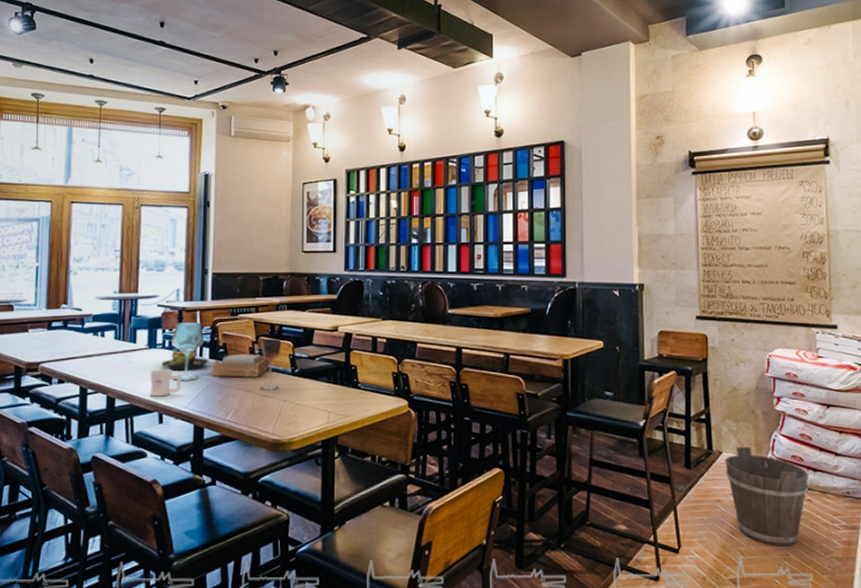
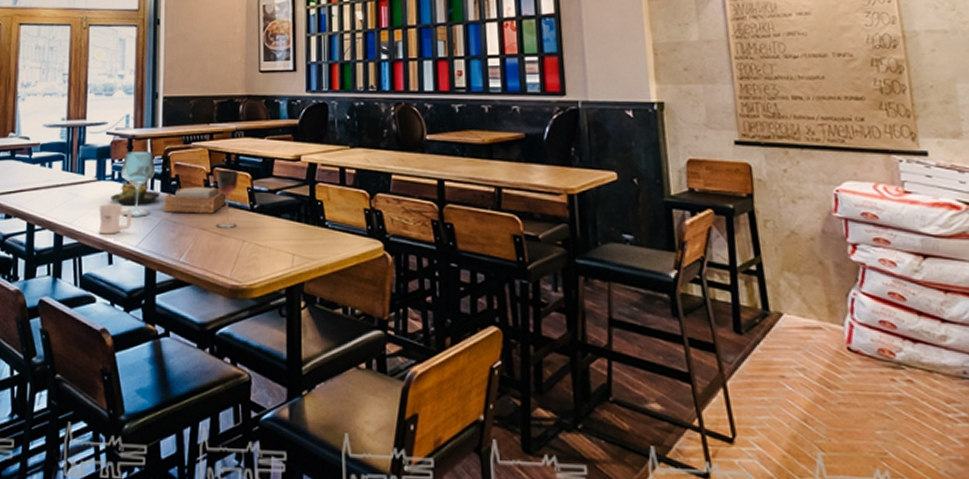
bucket: present [725,447,809,546] -> none [787,308,908,442]

